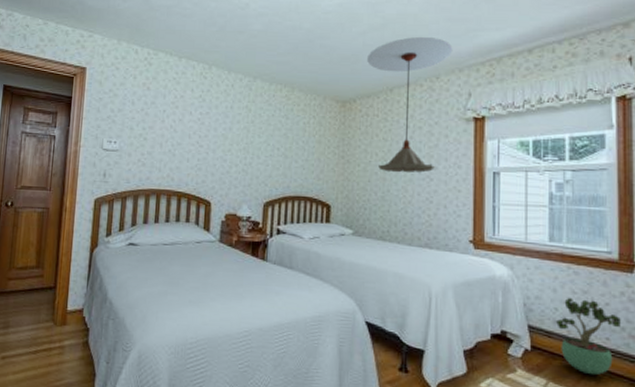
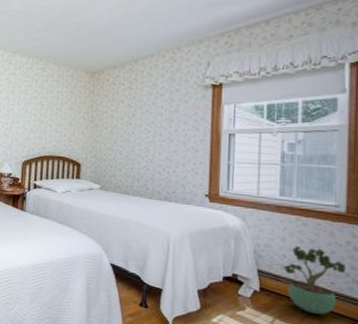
ceiling light fixture: present [367,36,453,173] -> none [114,11,194,135]

